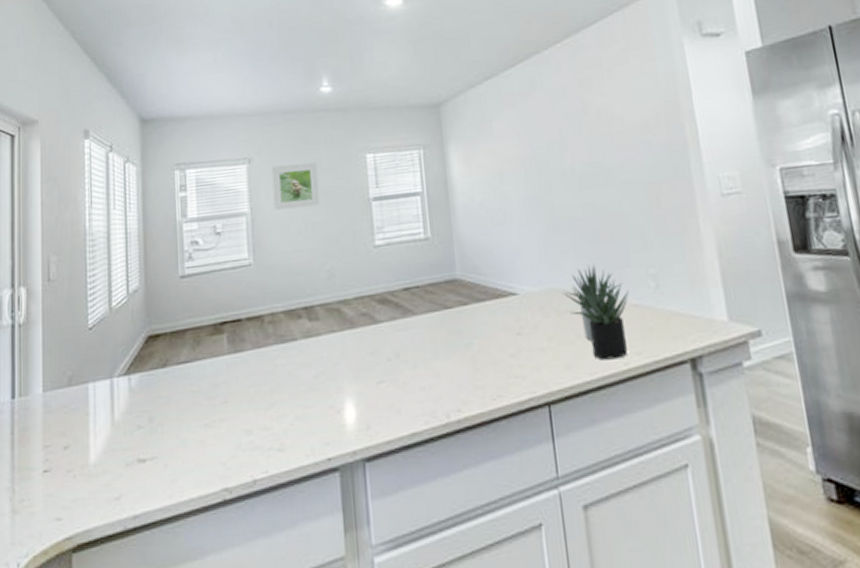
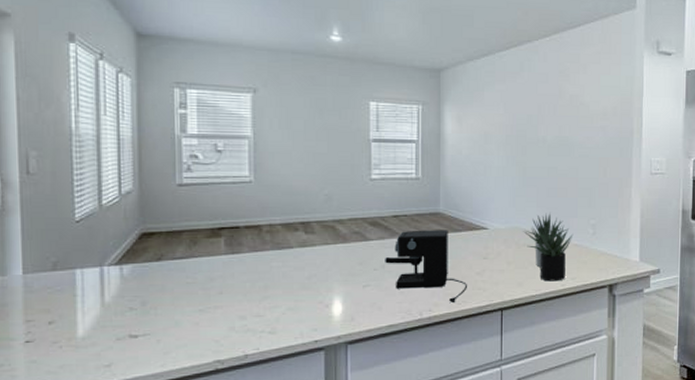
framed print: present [271,162,320,210] -> none [277,99,323,139]
coffee maker: none [399,300,501,398] -> present [385,230,467,302]

